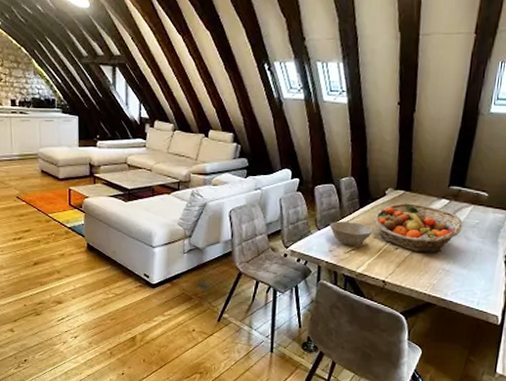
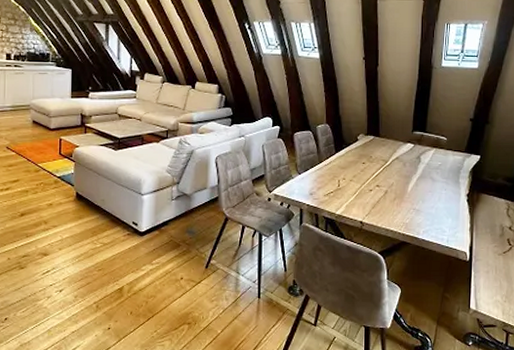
bowl: present [329,221,374,245] -> none [309,166,349,188]
fruit basket: present [373,203,464,253] -> none [348,148,428,194]

